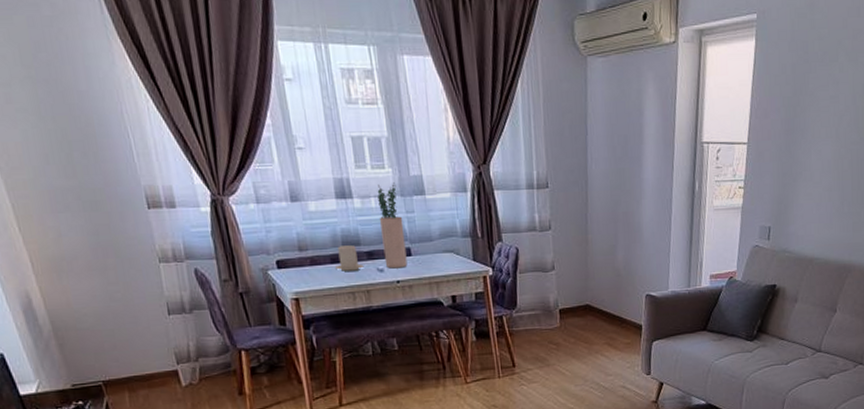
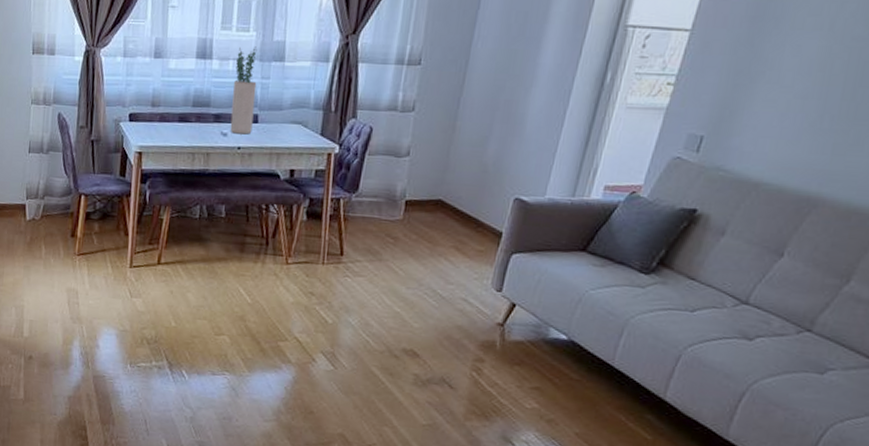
candle: present [335,245,364,271] -> none [182,105,209,132]

